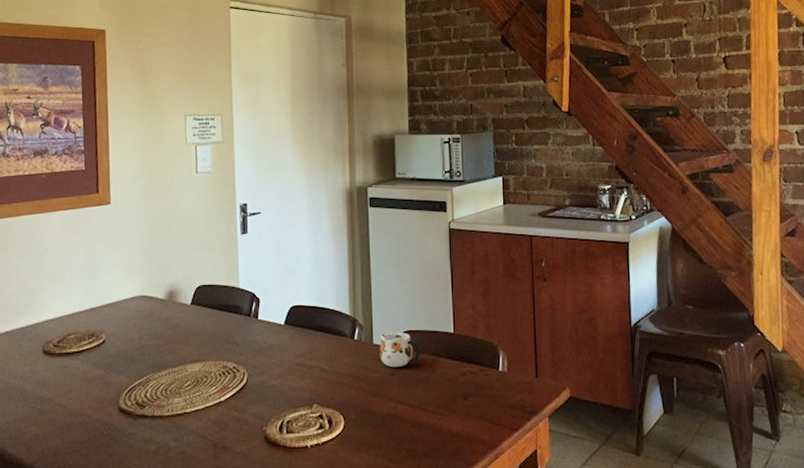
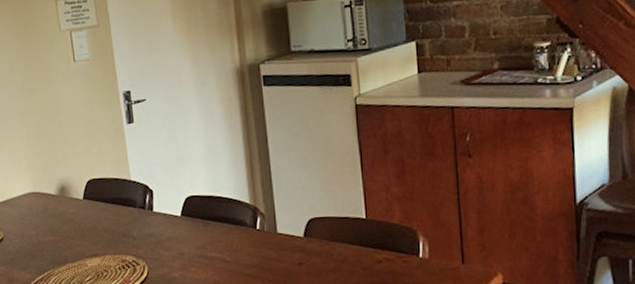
mug: present [380,332,421,368] -> none [284,219,330,257]

